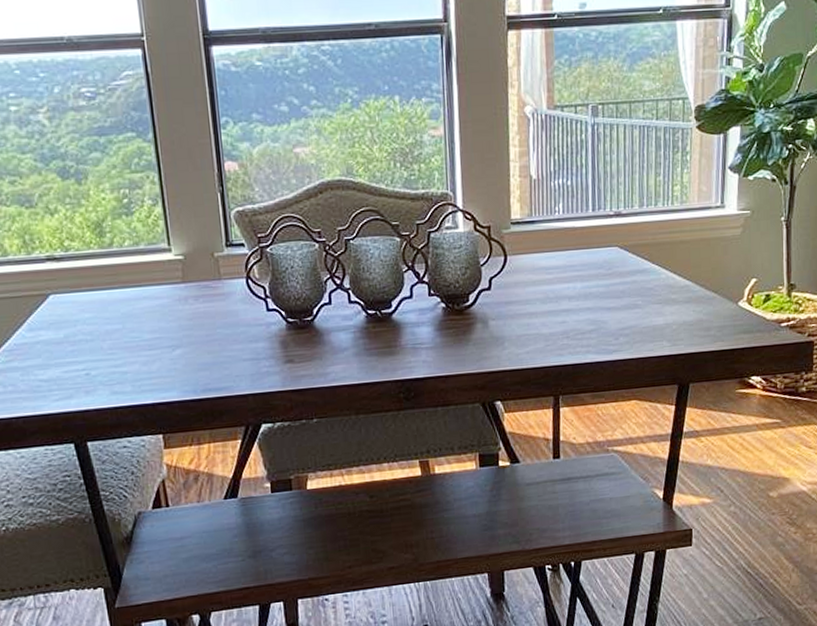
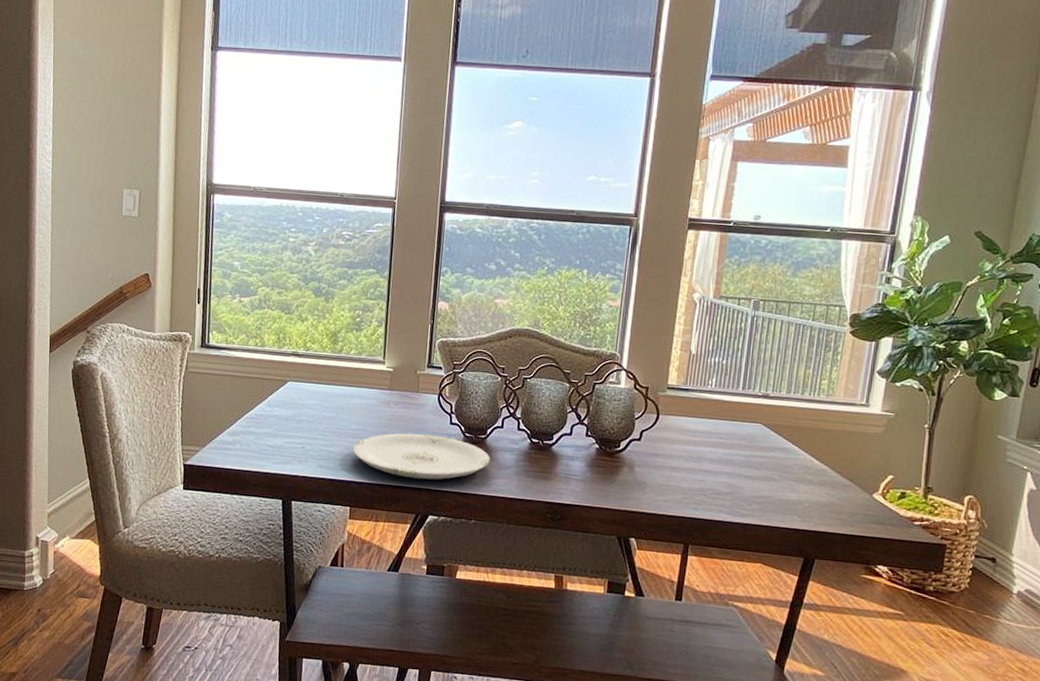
plate: none [151,327,323,386] -> present [352,433,490,480]

